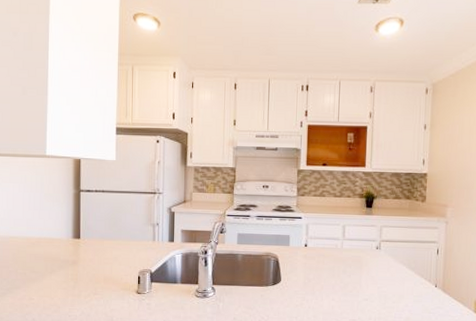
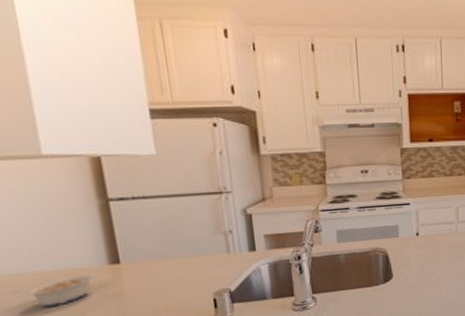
legume: none [10,243,63,264] -> present [9,273,95,307]

